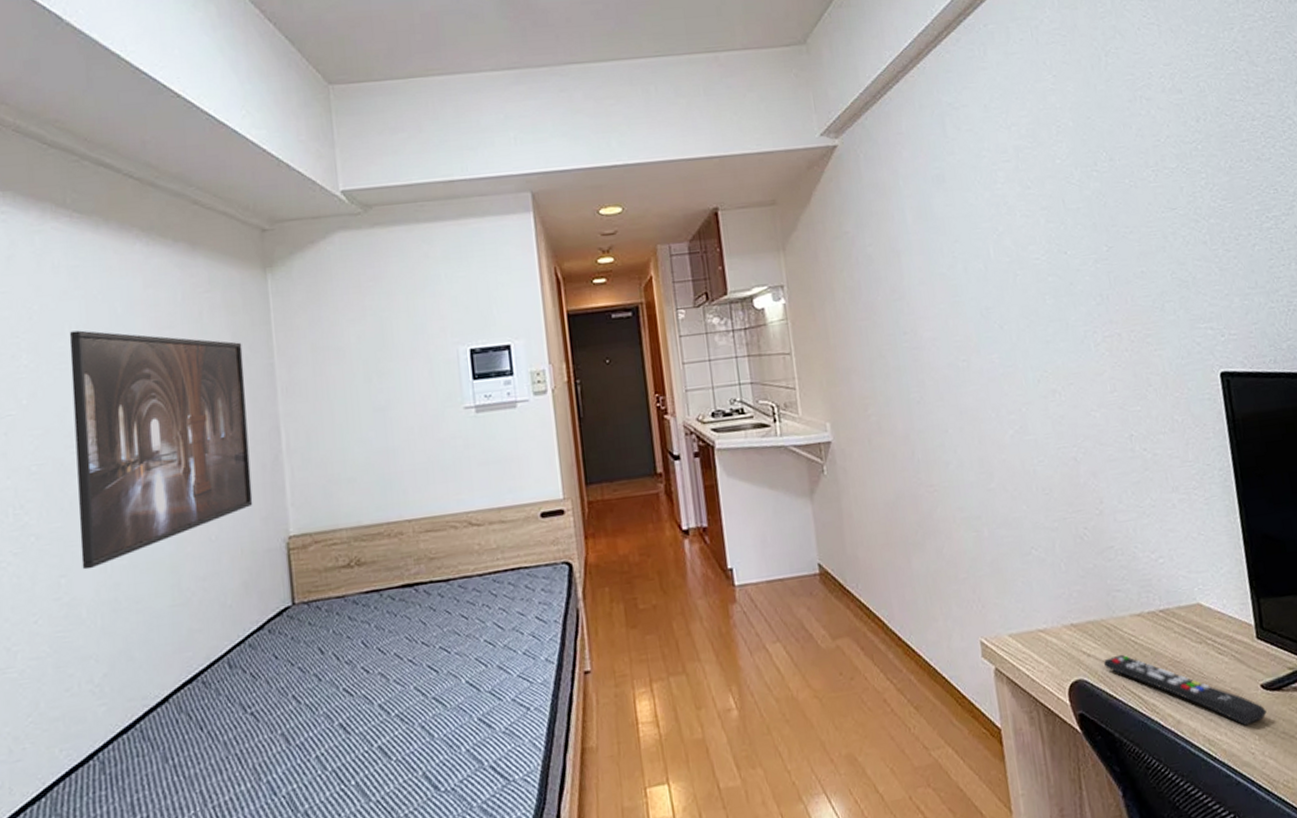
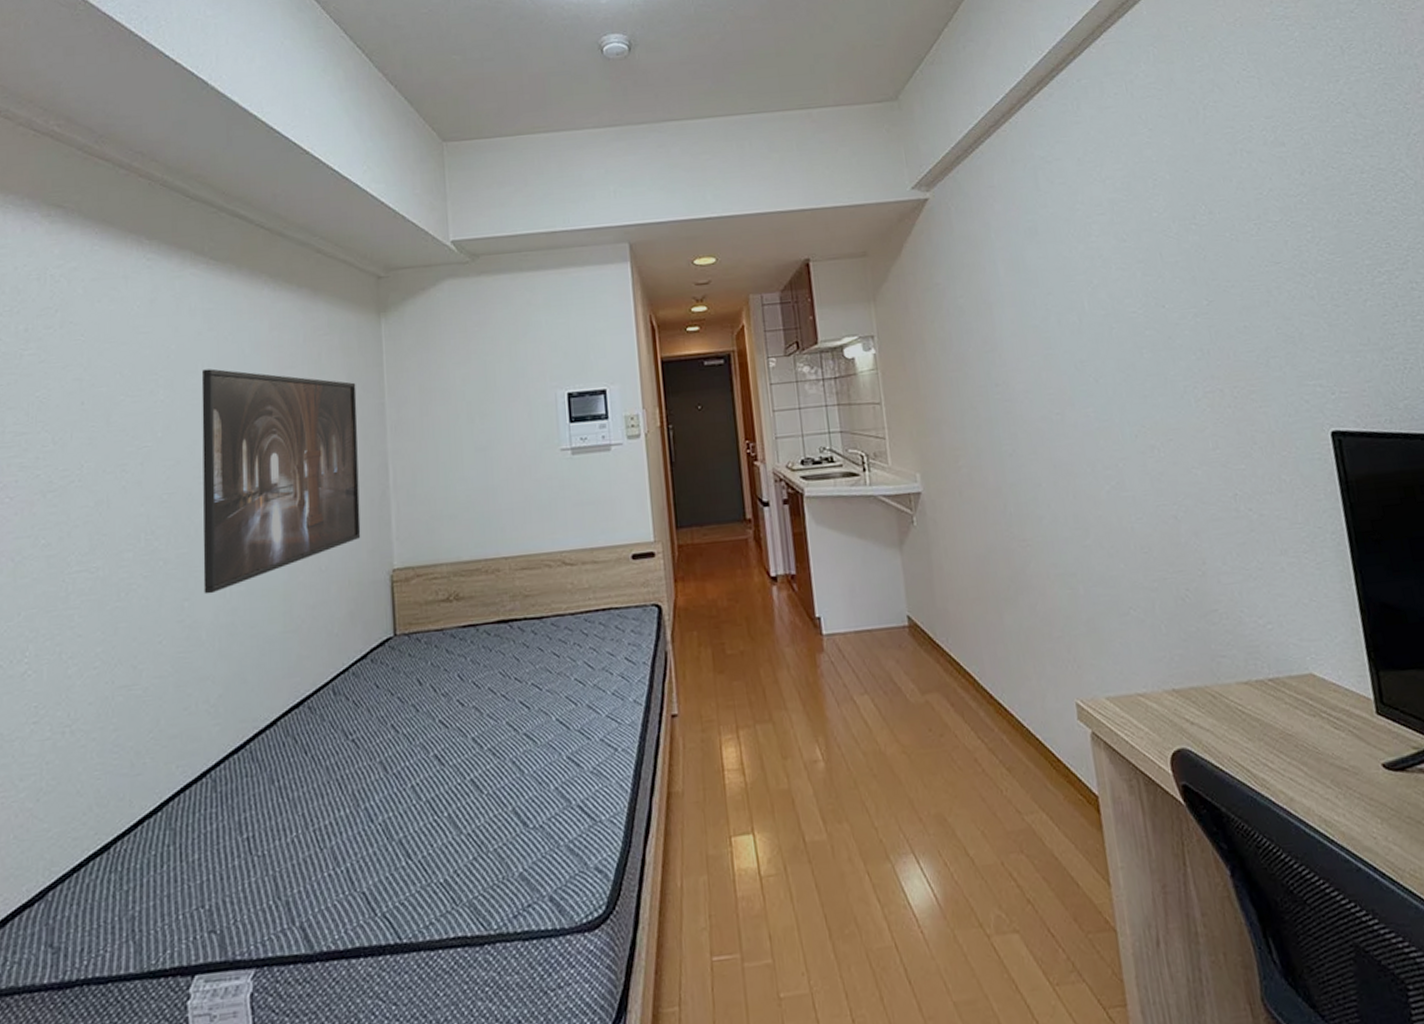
remote control: present [1104,654,1267,726] -> none [1208,723,1390,808]

